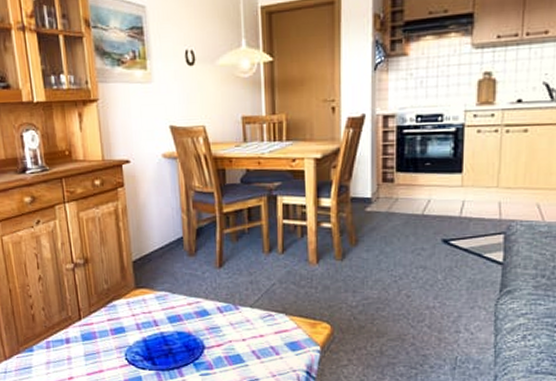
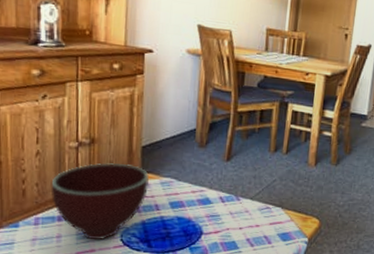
bowl: none [55,281,145,361] -> present [51,163,149,240]

